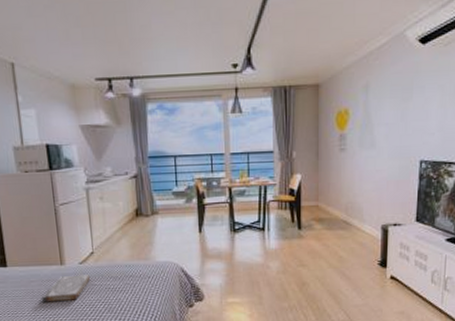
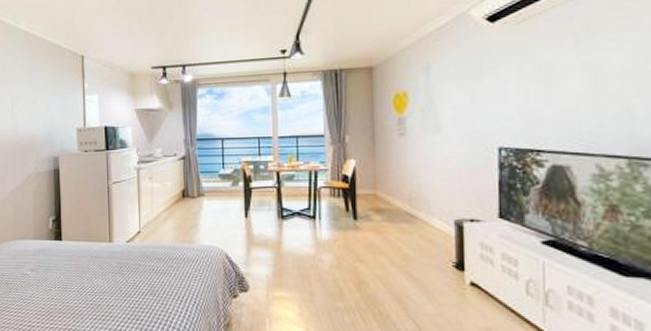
book: present [41,274,90,302] -> none [89,253,135,280]

